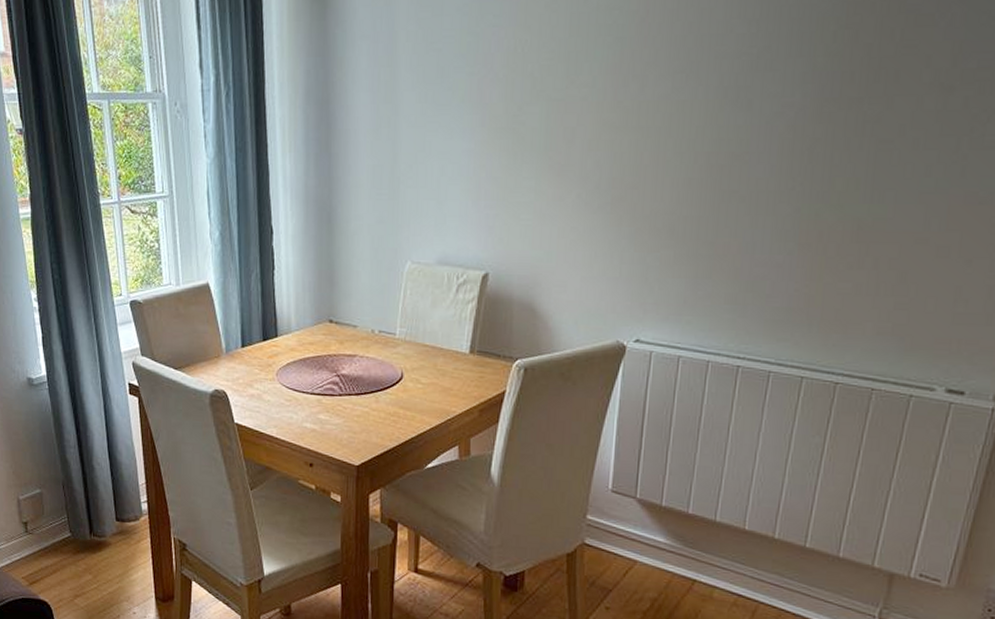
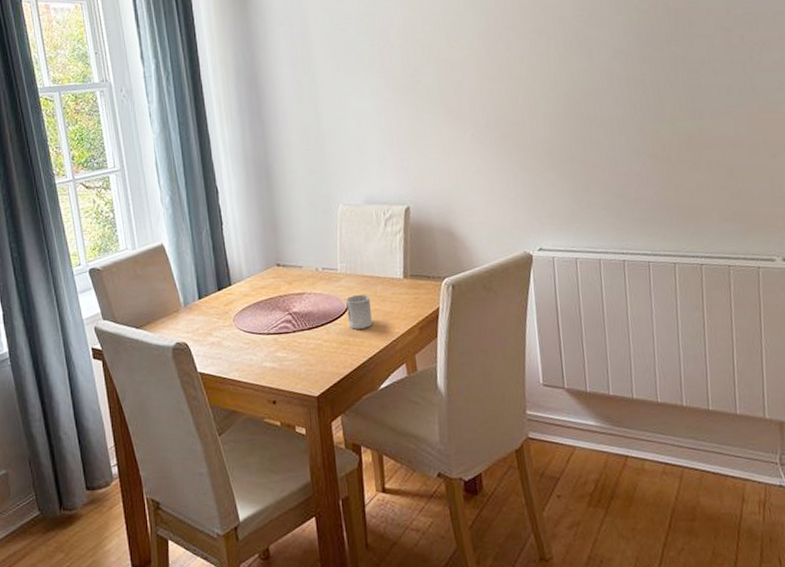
cup: none [400,364,429,402] -> present [346,294,373,329]

